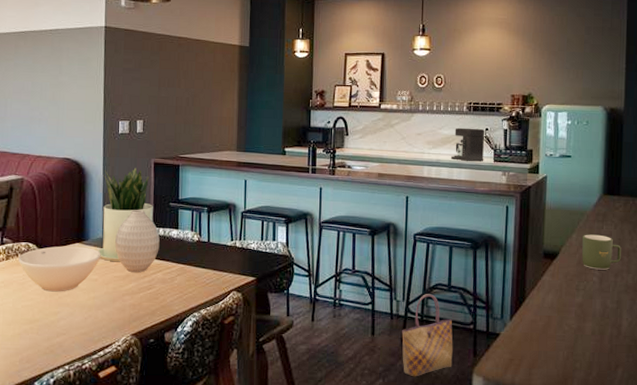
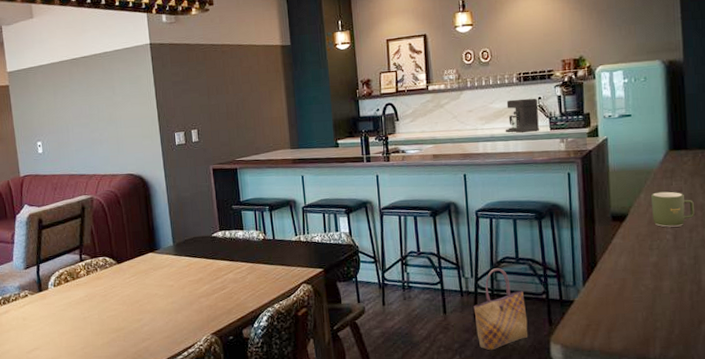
bowl: present [18,246,101,292] -> none [97,255,174,301]
planter: present [98,167,153,262] -> none [166,175,218,267]
vase: present [115,210,160,272] -> none [185,215,228,275]

